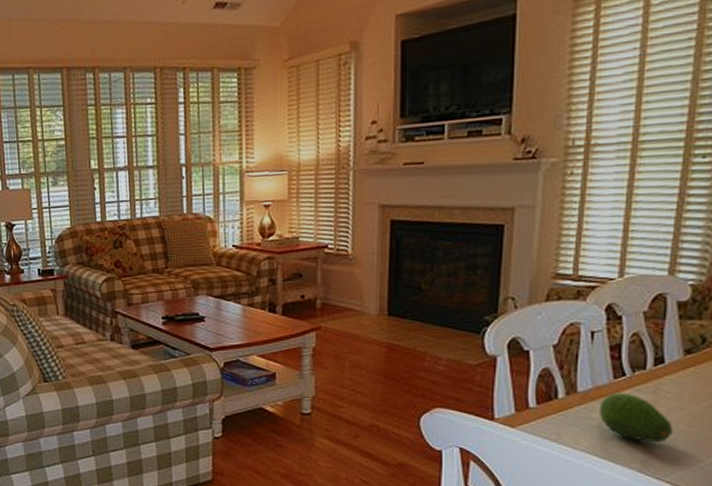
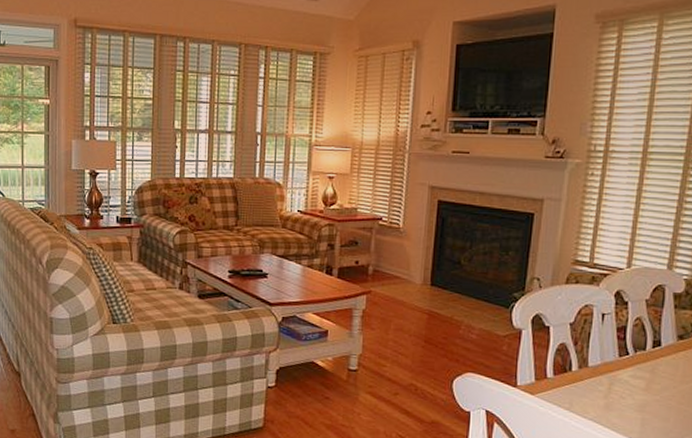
fruit: present [598,393,673,442] -> none [605,369,666,416]

